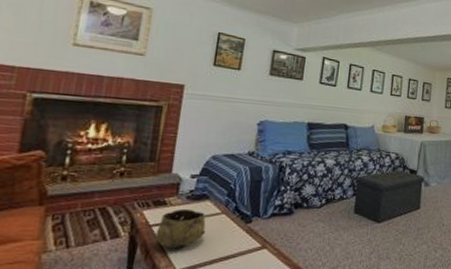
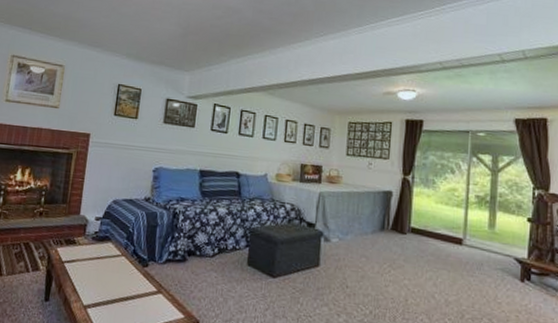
decorative bowl: present [155,208,206,249] -> none [67,248,108,286]

